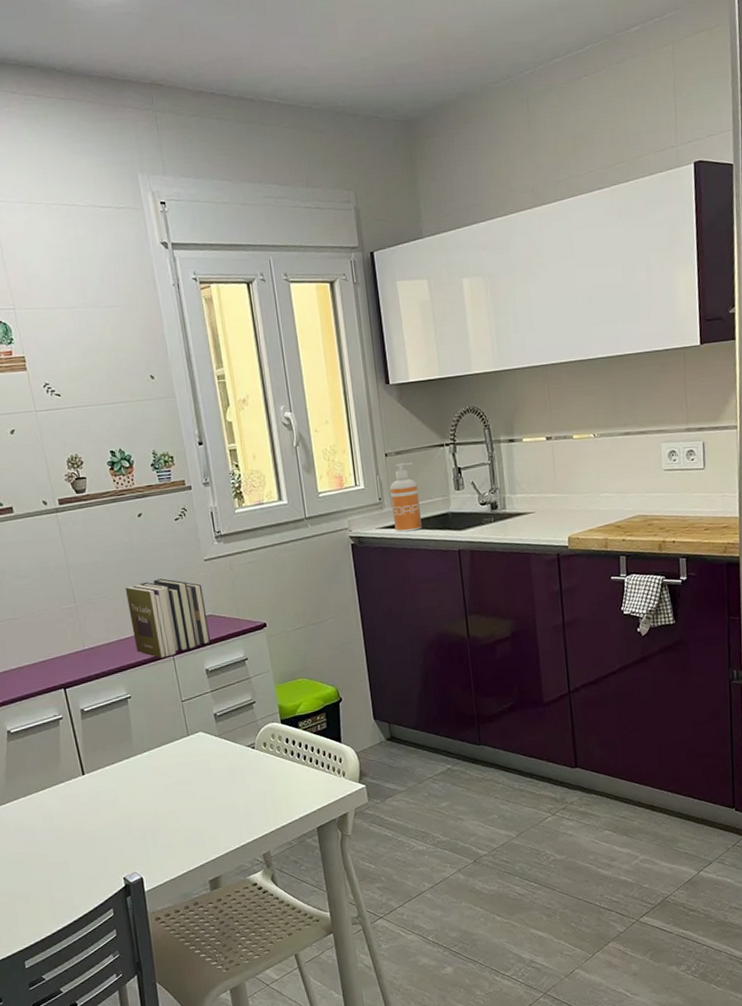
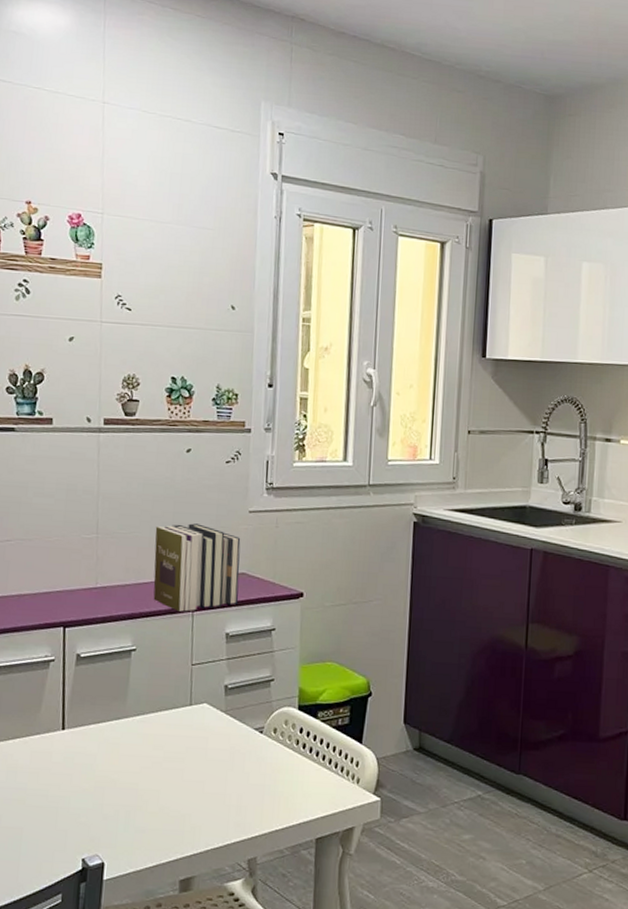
soap dispenser: present [390,462,422,533] -> none [464,443,498,520]

